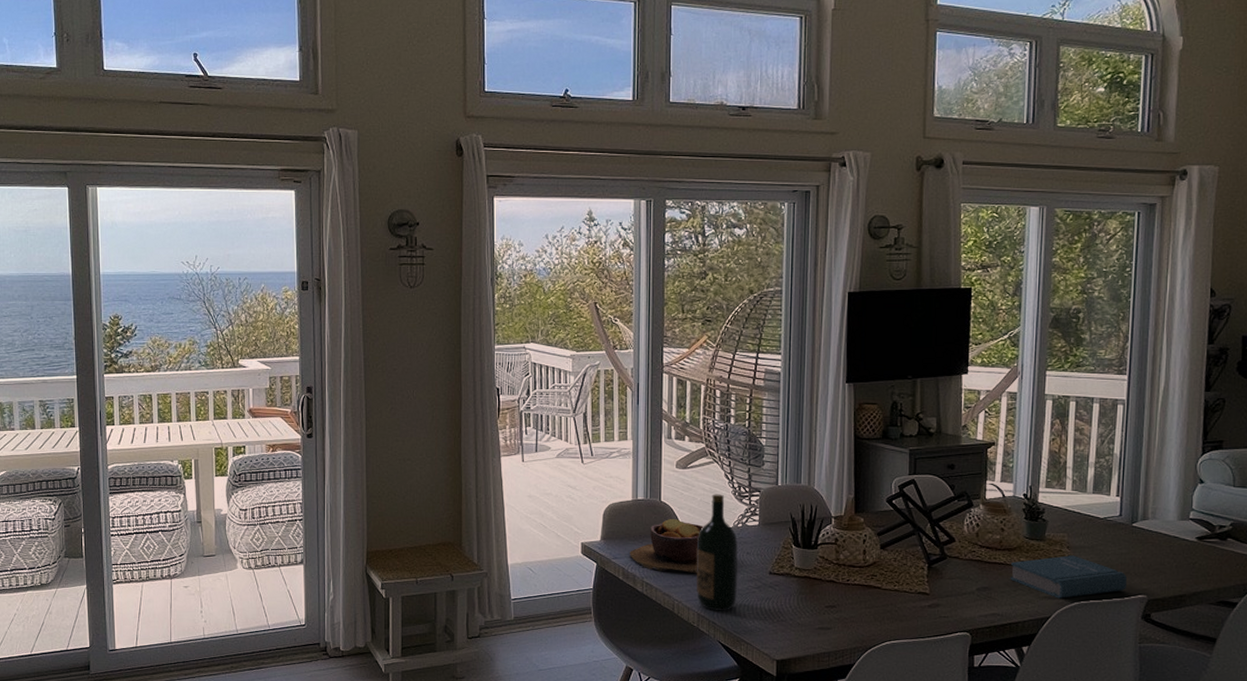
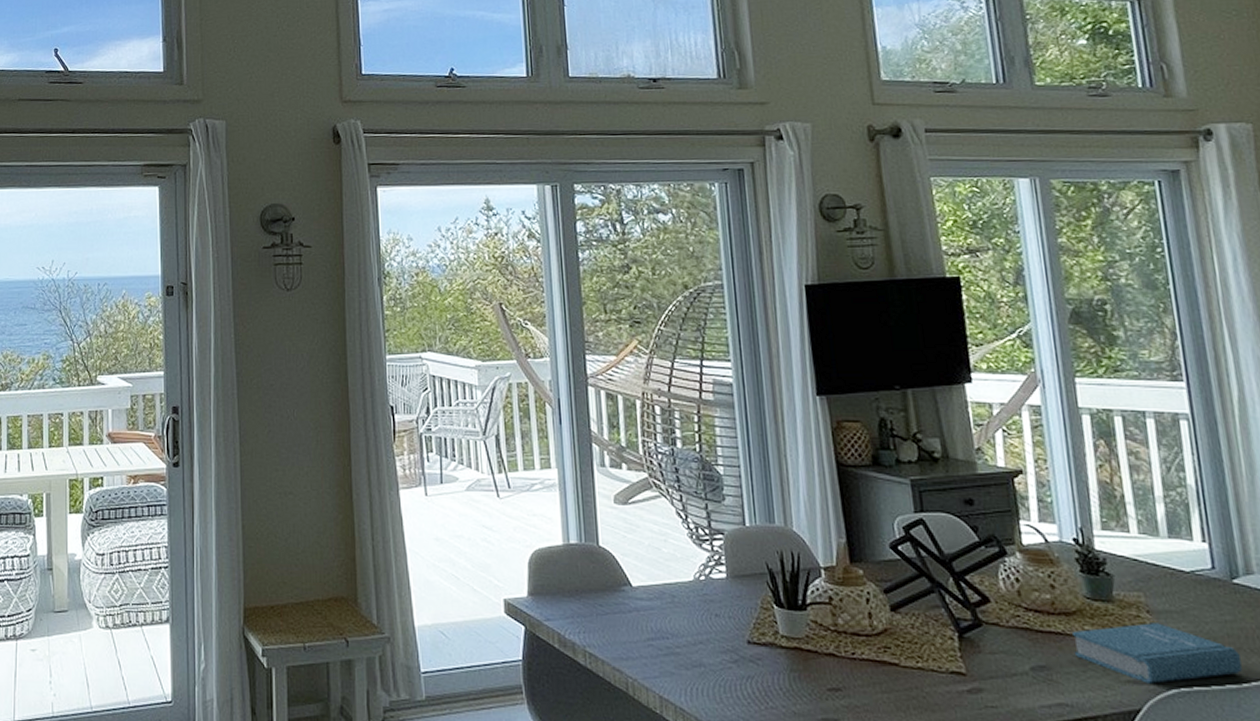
bowl: present [630,519,704,574] -> none [565,569,656,642]
wine bottle: present [696,494,739,611] -> none [649,537,709,693]

